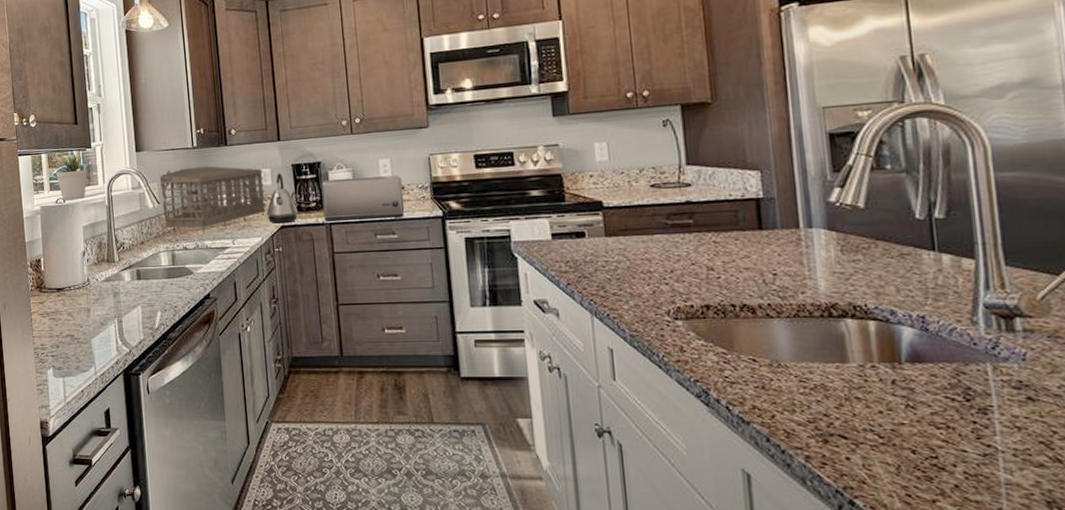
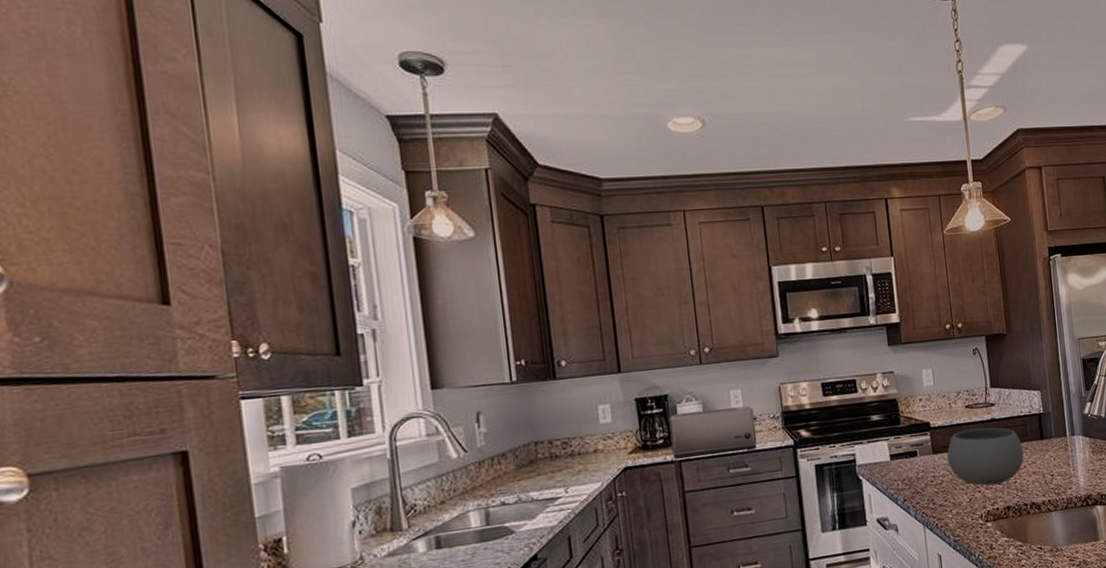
potted plant: present [56,152,88,201] -> none [306,392,358,457]
dish rack: present [159,166,266,234] -> none [465,403,606,487]
kettle: present [266,173,298,224] -> none [606,408,644,466]
bowl: none [623,211,733,278] -> present [946,427,1024,486]

